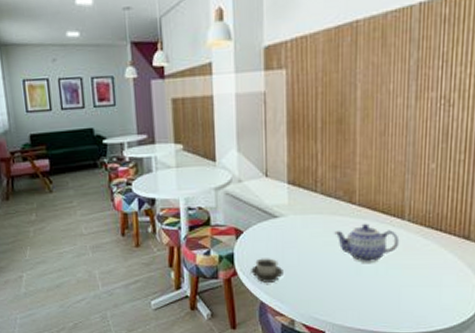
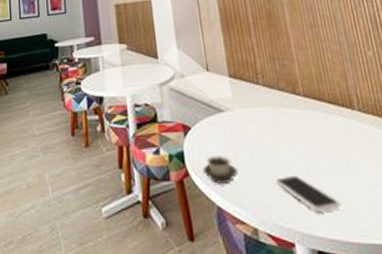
smartphone: none [316,276,373,307] -> present [274,175,341,211]
teapot: present [334,223,400,263] -> none [284,114,356,158]

